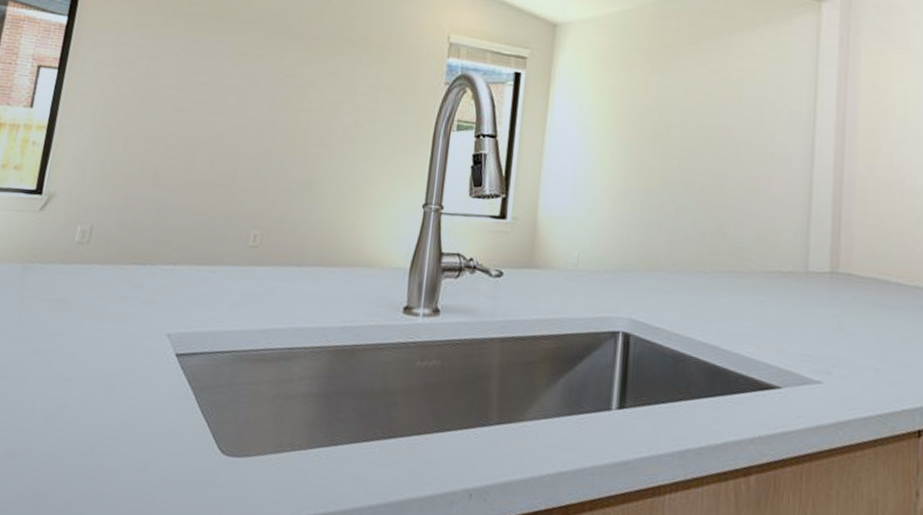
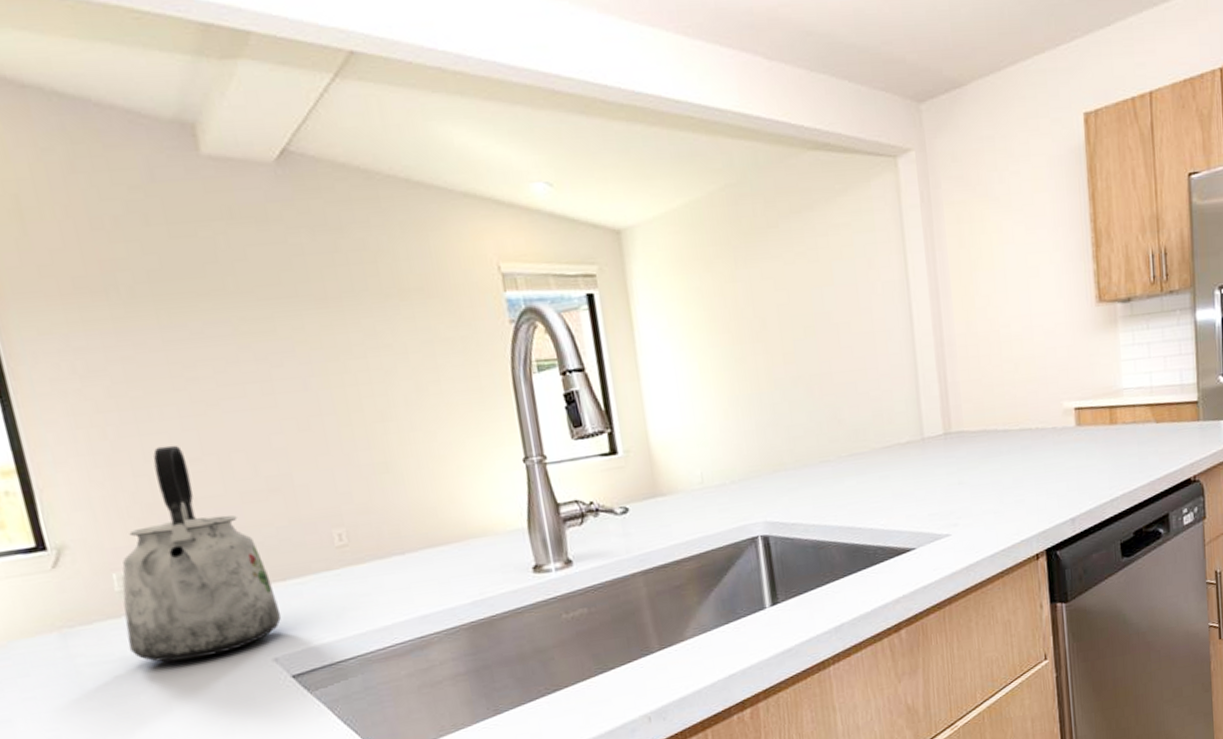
kettle: none [65,130,190,318] -> present [122,445,282,662]

